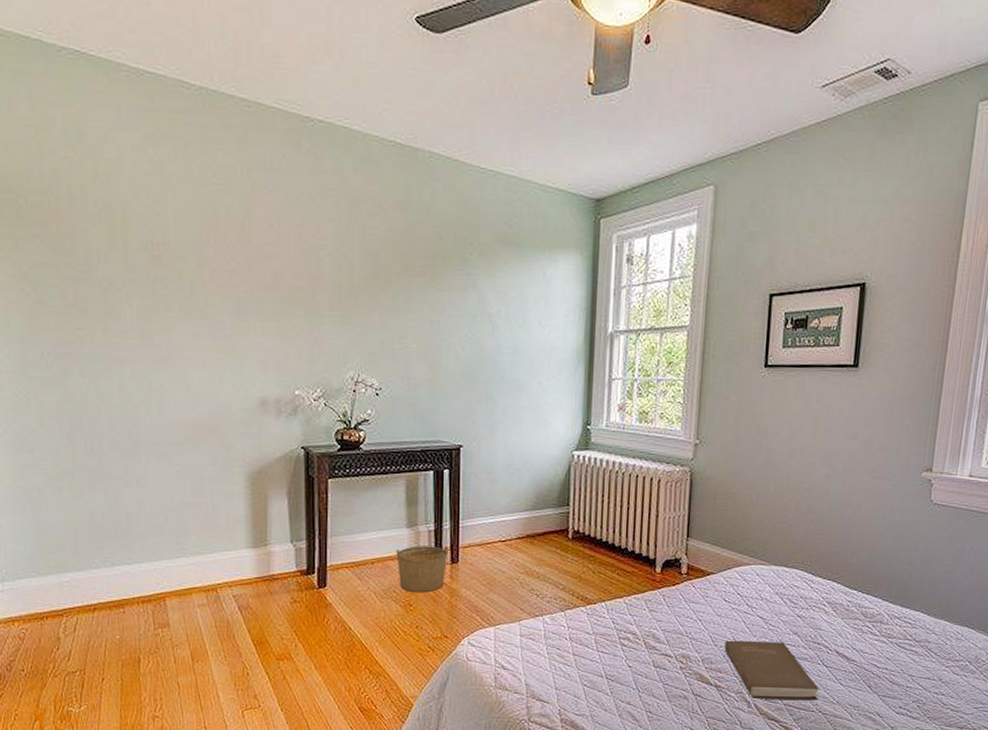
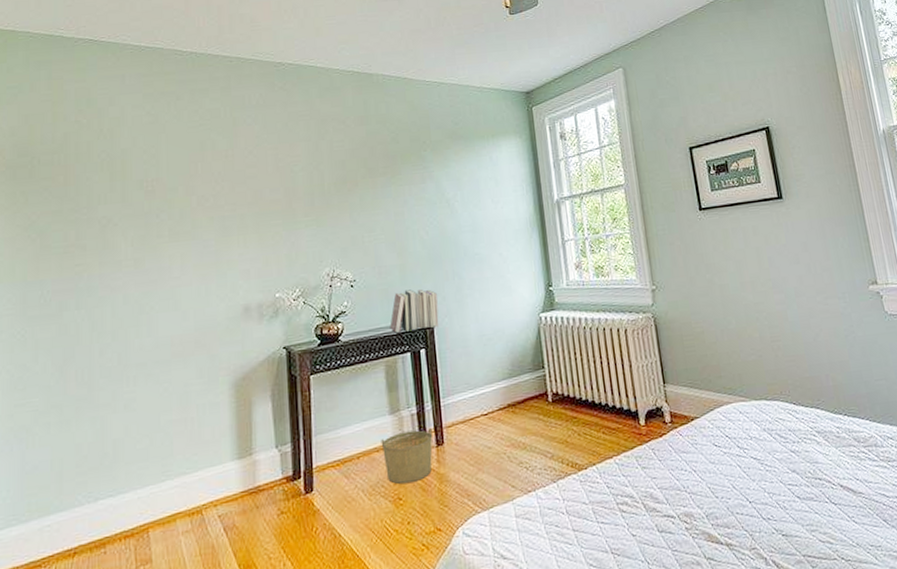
books: none [414,407,467,450] -> present [390,289,439,333]
book: present [724,640,819,701] -> none [725,483,837,554]

